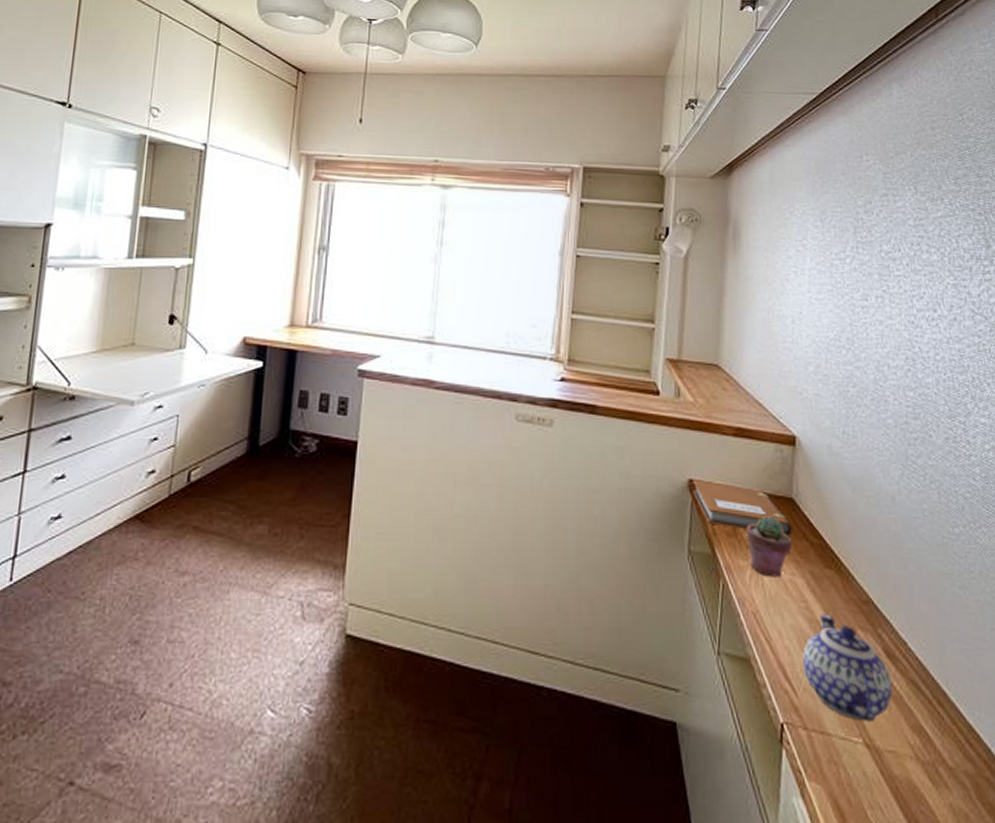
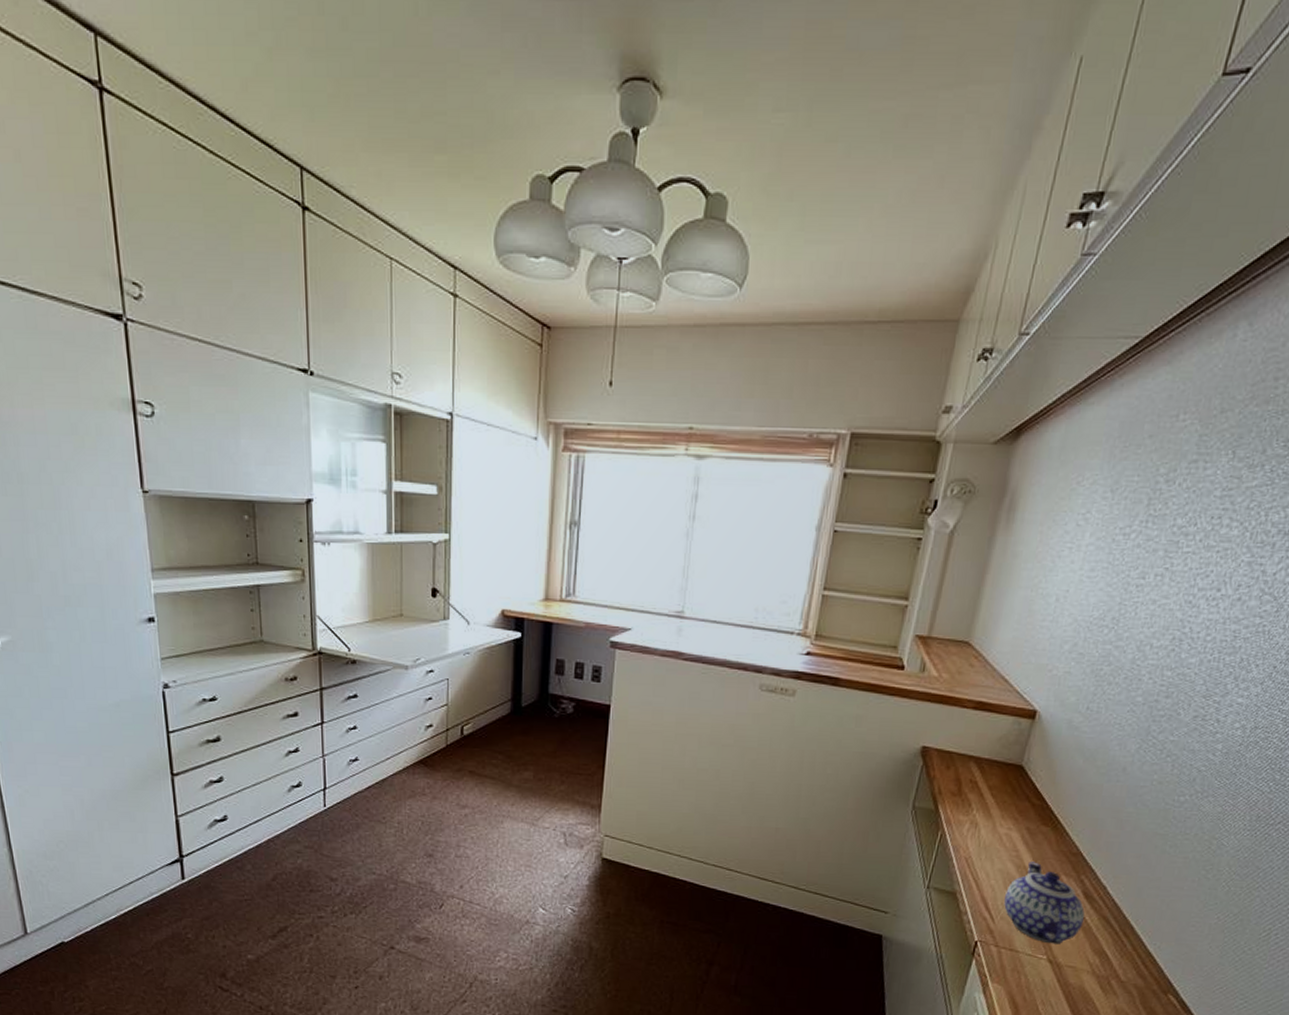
notebook: present [692,480,793,536] -> none [924,747,1018,798]
potted succulent: present [746,516,793,577] -> none [970,780,1015,831]

